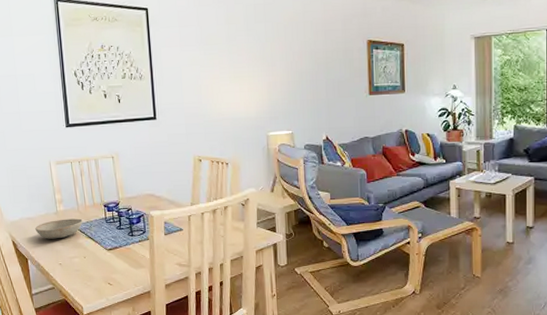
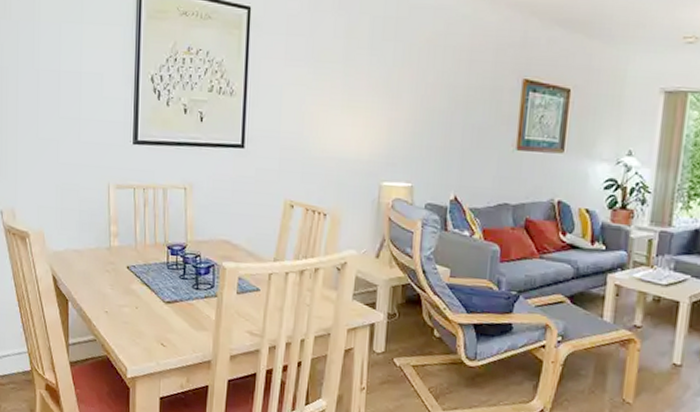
bowl: present [35,218,83,239] -> none [81,257,140,281]

